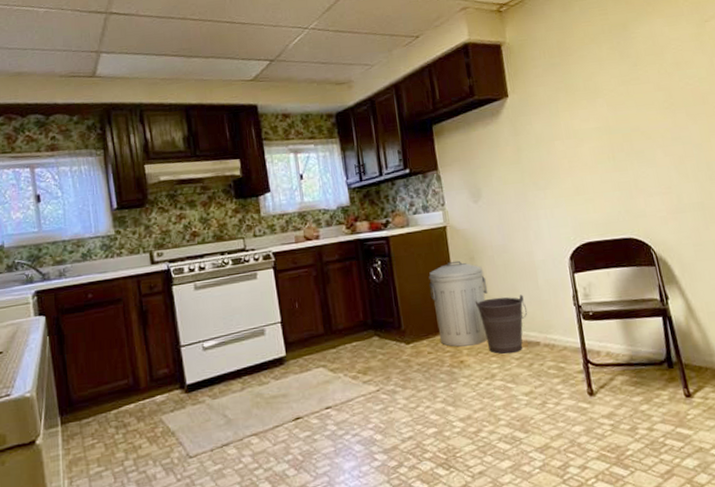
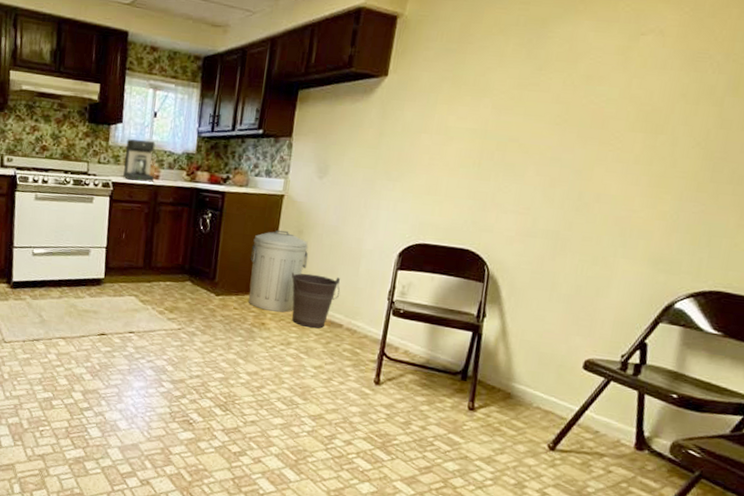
coffee maker: none [278,203,314,247] -> present [122,139,156,182]

